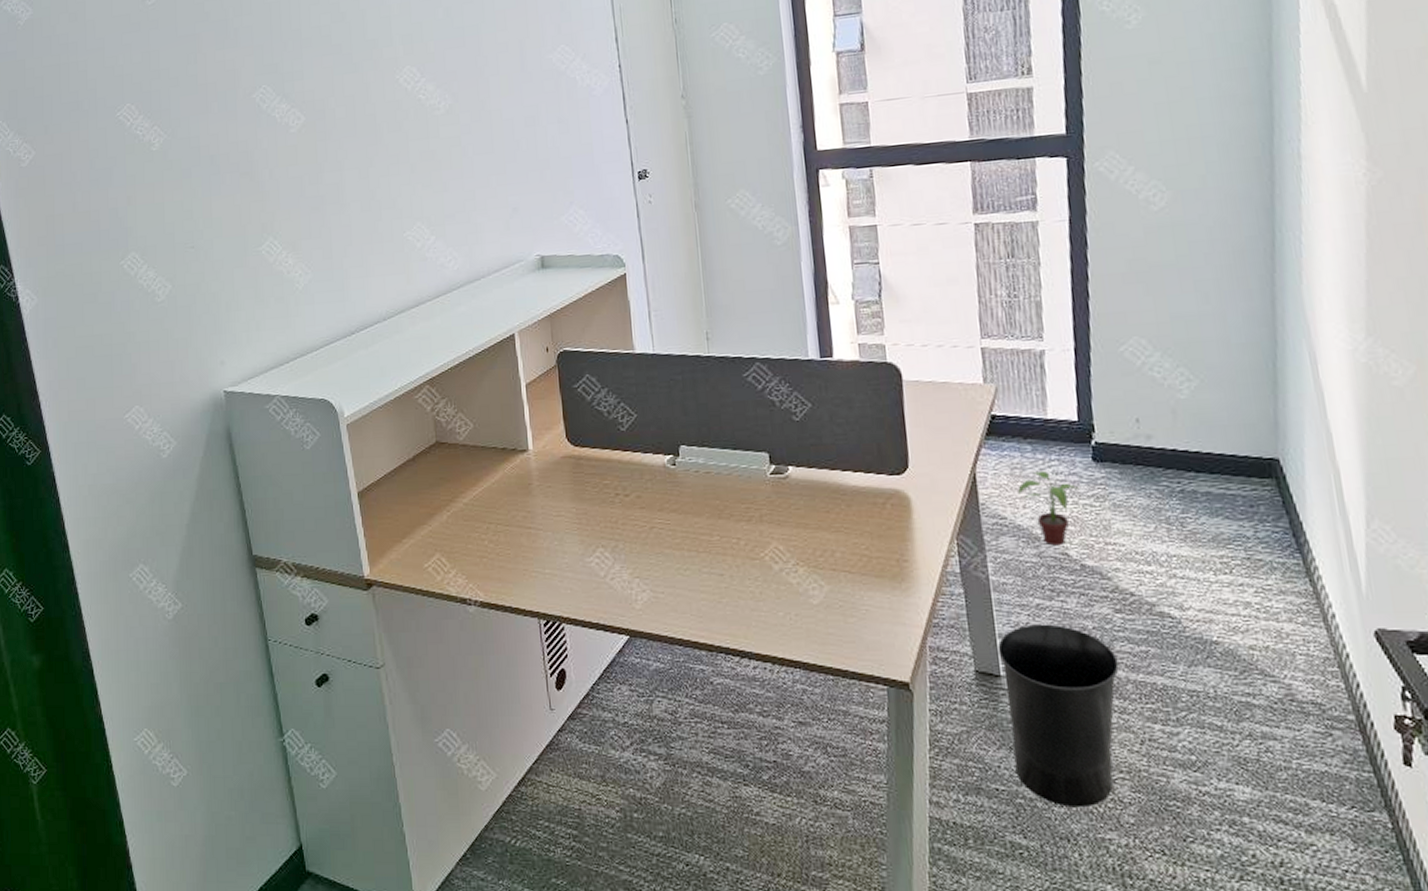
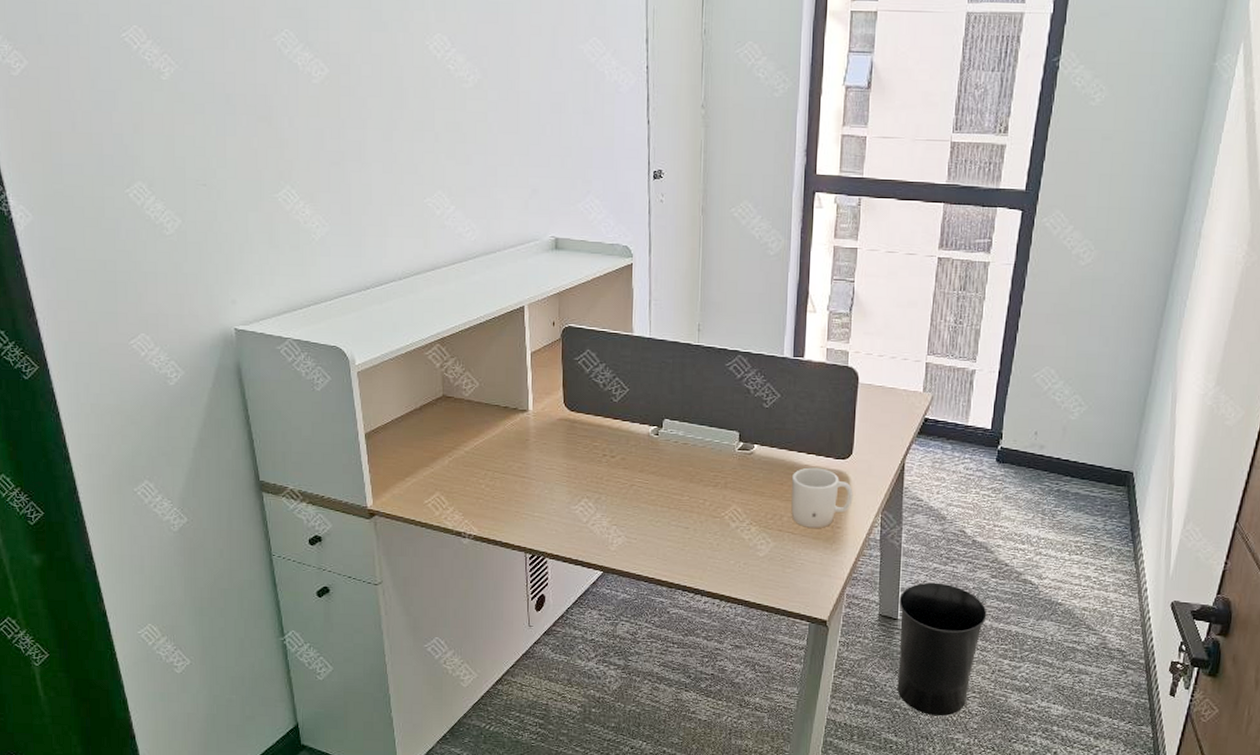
mug: none [838,488,918,564] -> present [791,467,853,528]
potted plant: present [1018,470,1080,546] -> none [935,465,983,525]

